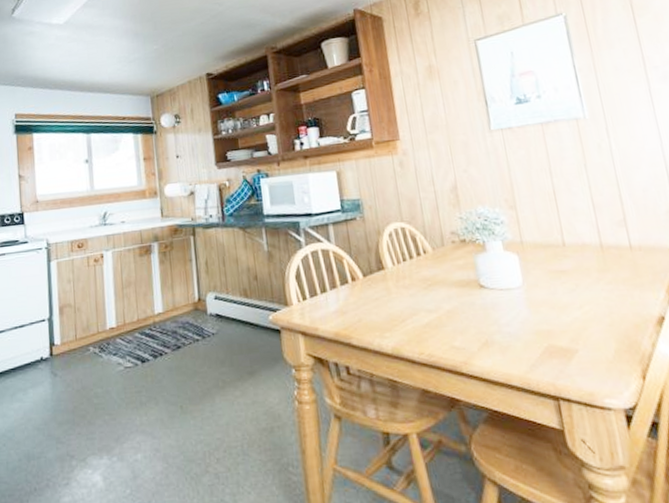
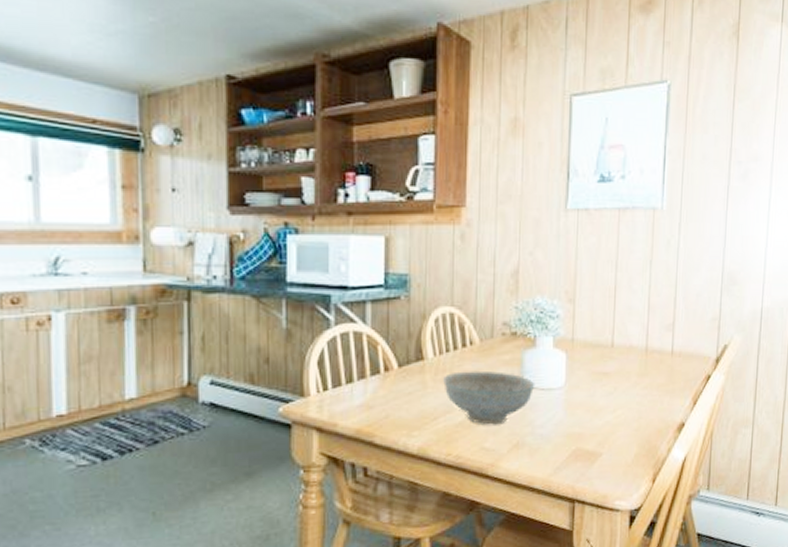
decorative bowl: none [404,275,493,325] -> present [443,370,535,425]

